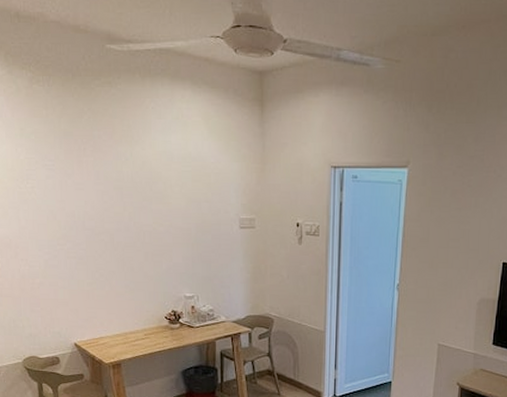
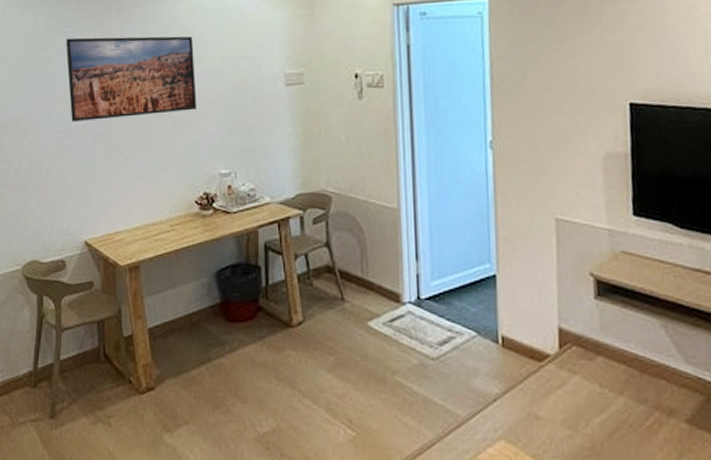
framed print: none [46,171,165,246] -> present [66,36,197,123]

